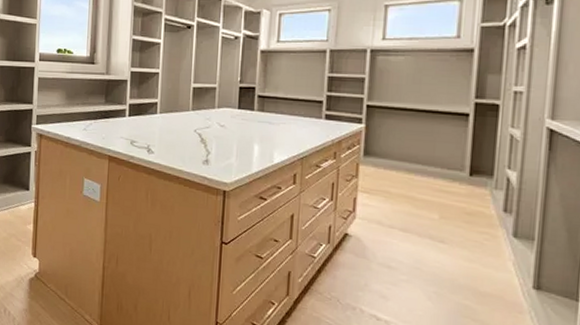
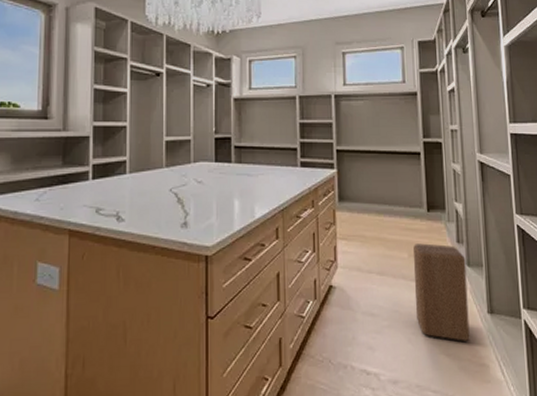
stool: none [440,206,512,311] -> present [414,243,470,341]

